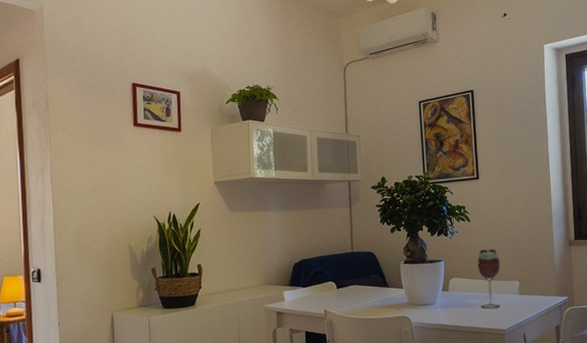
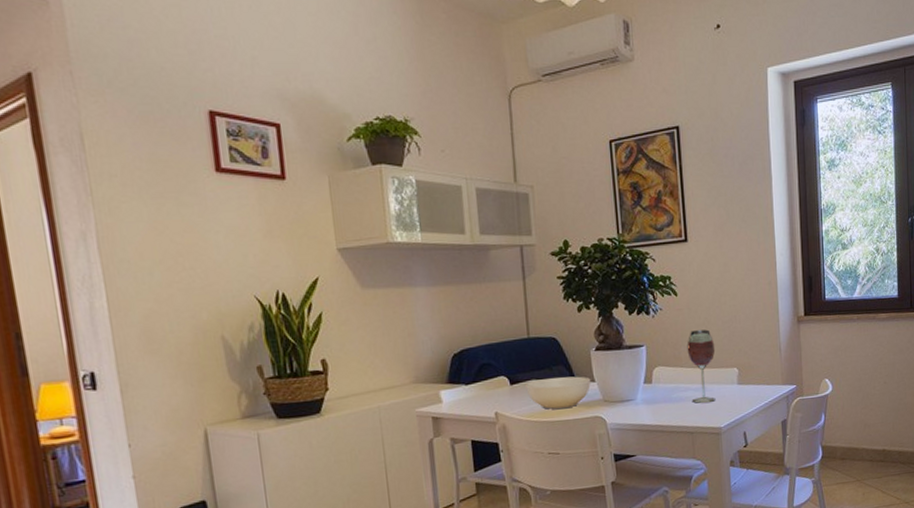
bowl: none [349,283,400,310] -> present [526,376,591,410]

